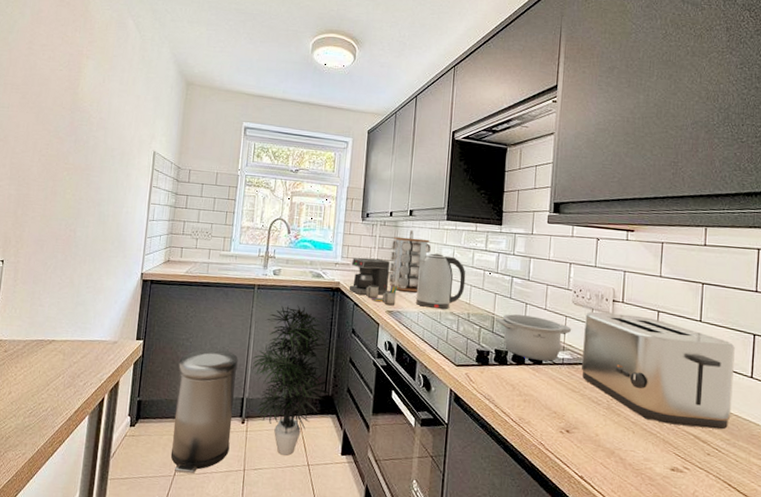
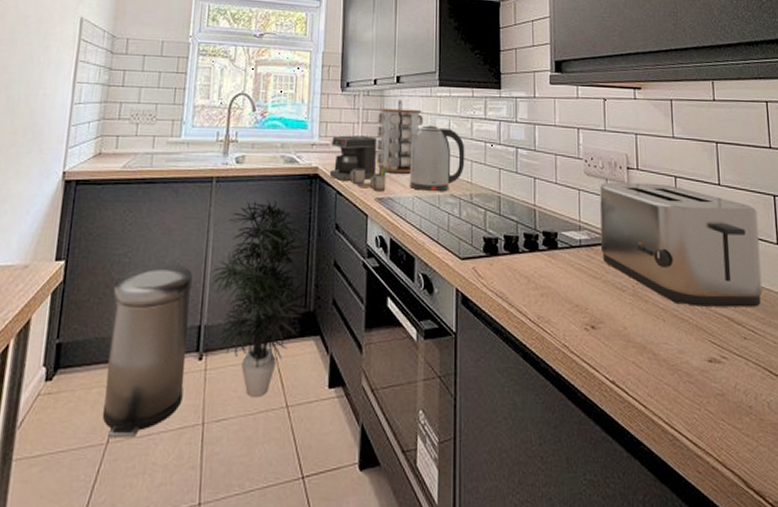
cooking pot: present [496,314,572,361] -> none [502,192,587,244]

